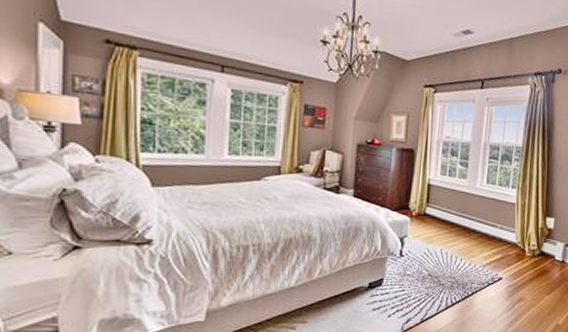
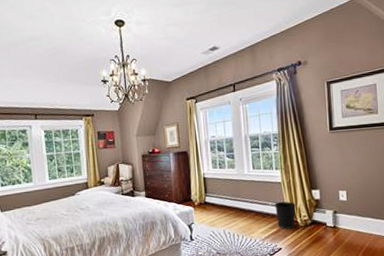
wastebasket: none [502,225,526,258] -> present [275,201,296,229]

